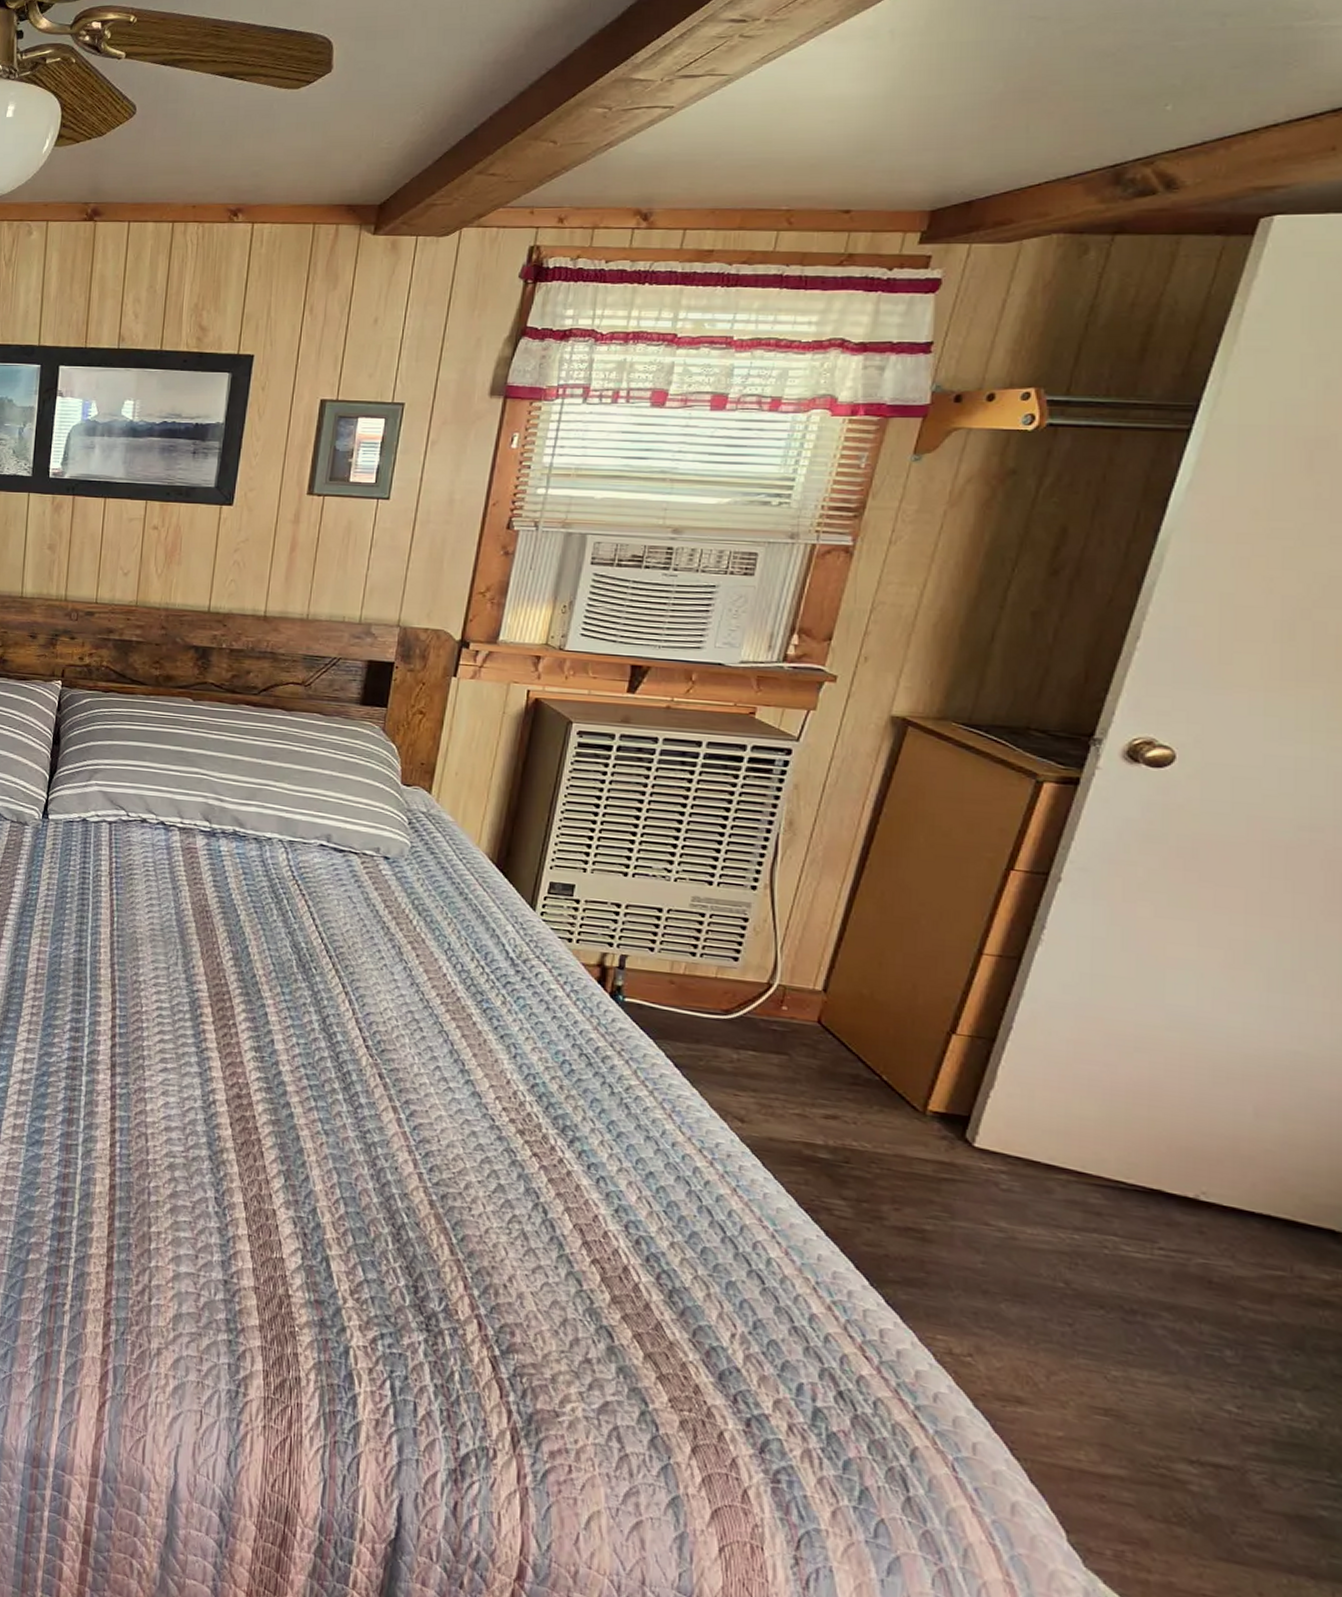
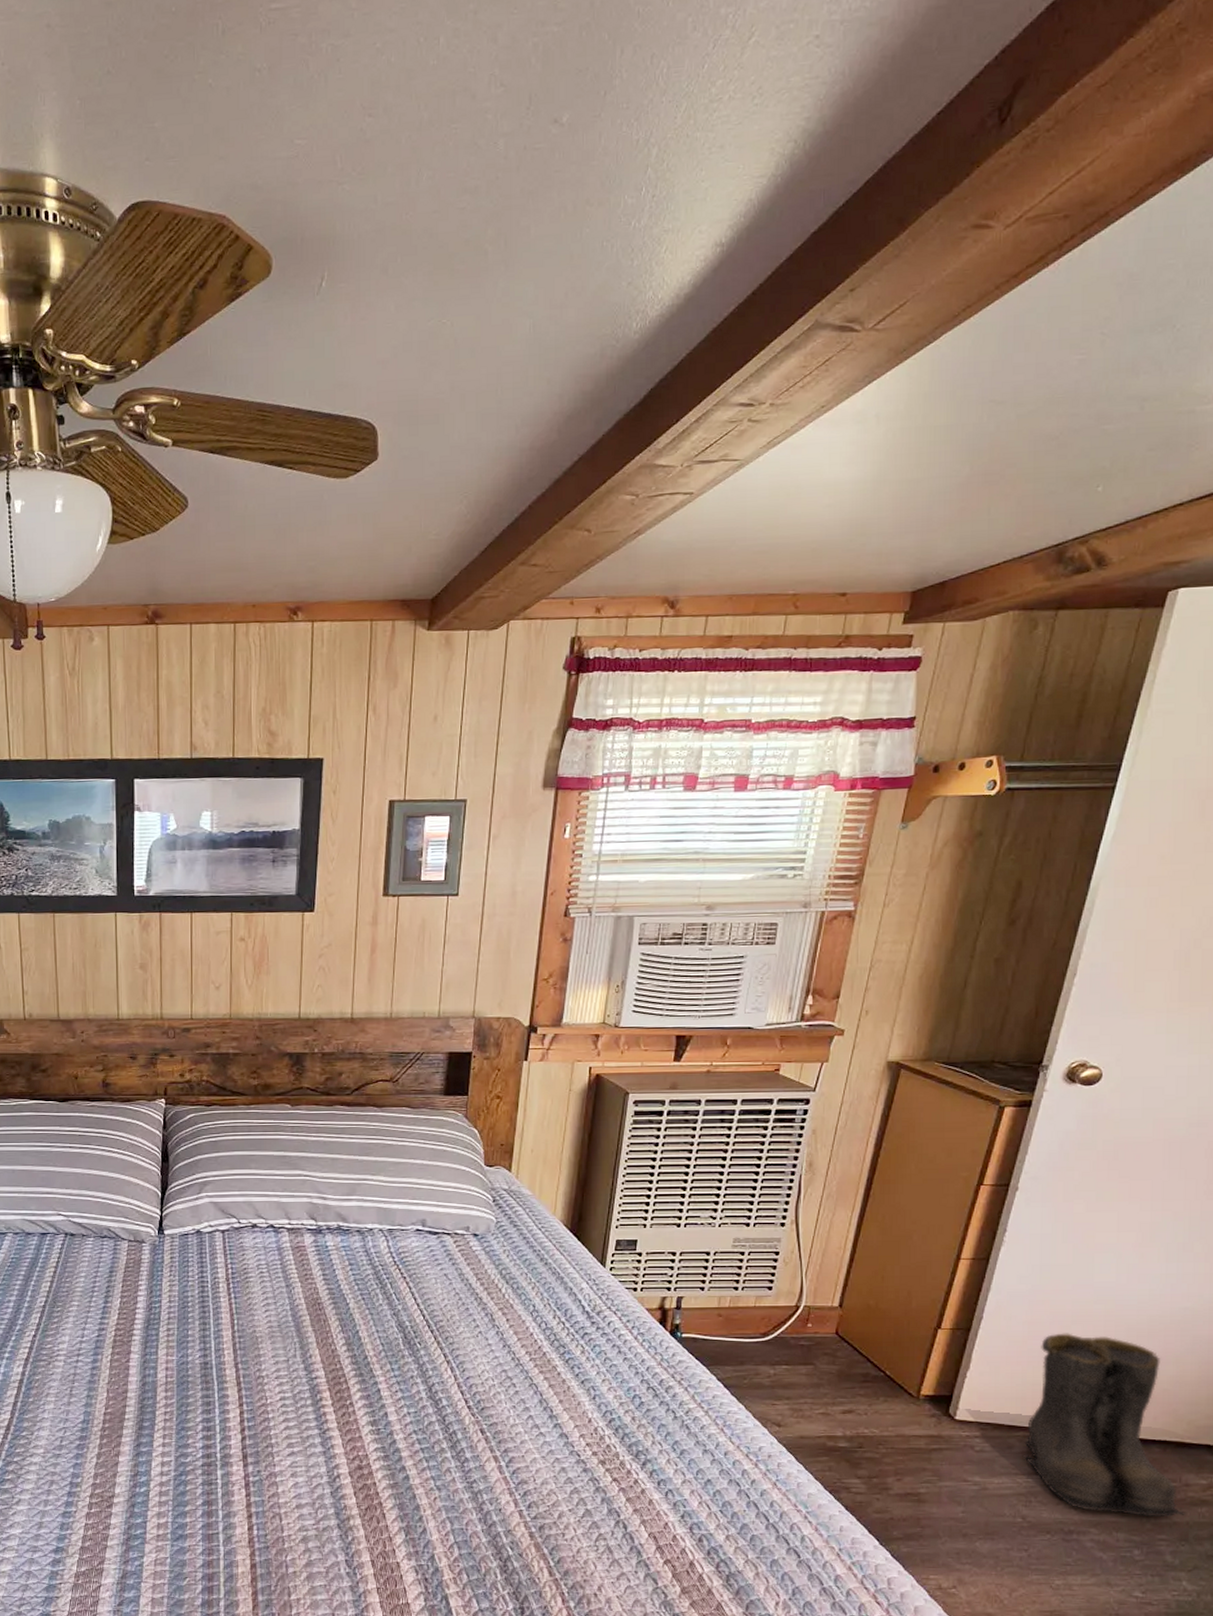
boots: none [1066,1060,1300,1316] -> present [1022,1333,1185,1518]

